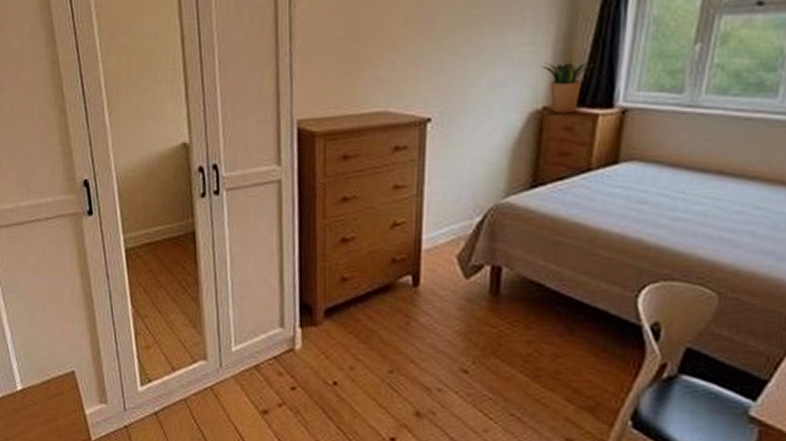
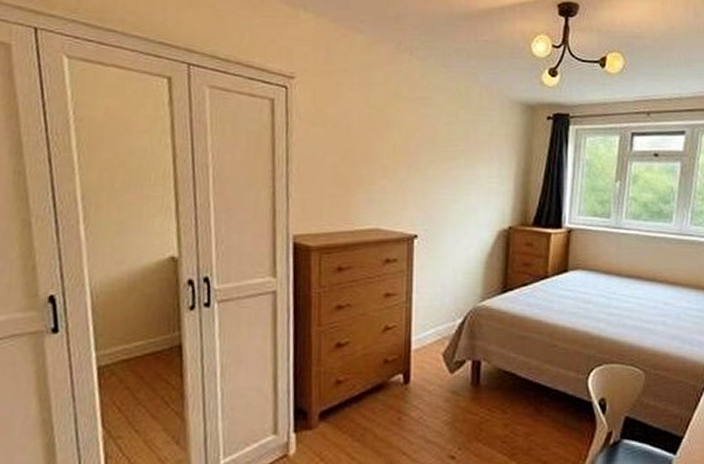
potted plant: present [541,61,595,114] -> none [506,191,546,232]

